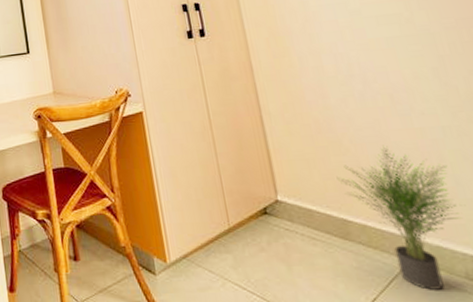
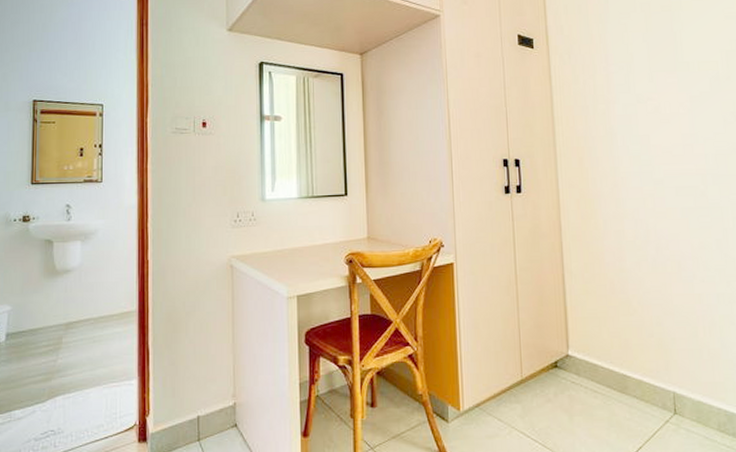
potted plant: present [336,145,462,290] -> none [622,307,722,440]

